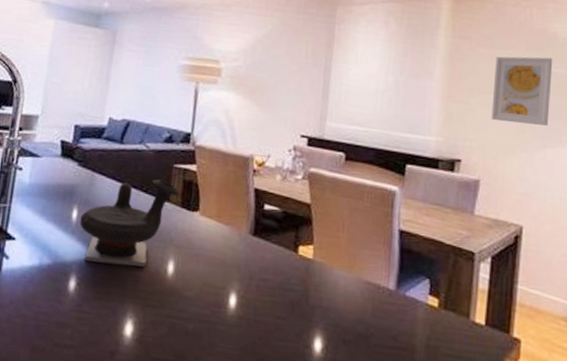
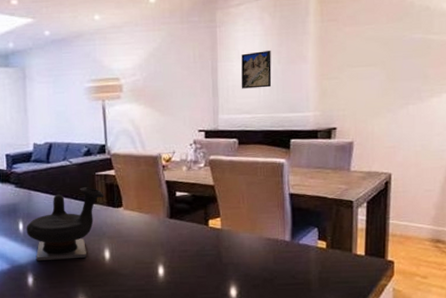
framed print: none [355,57,394,100] -> present [241,51,272,89]
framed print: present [491,56,553,126] -> none [359,25,411,90]

